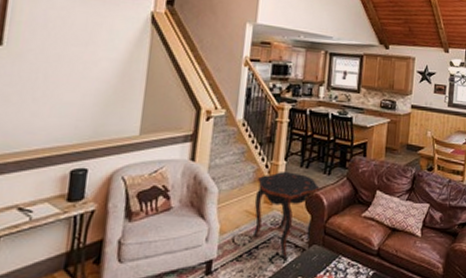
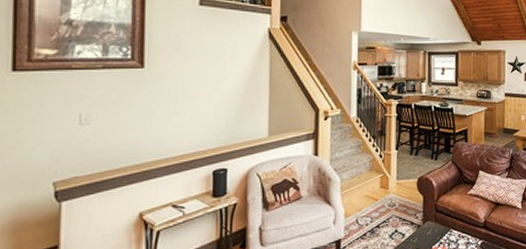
side table: present [252,171,320,259] -> none [372,159,429,235]

